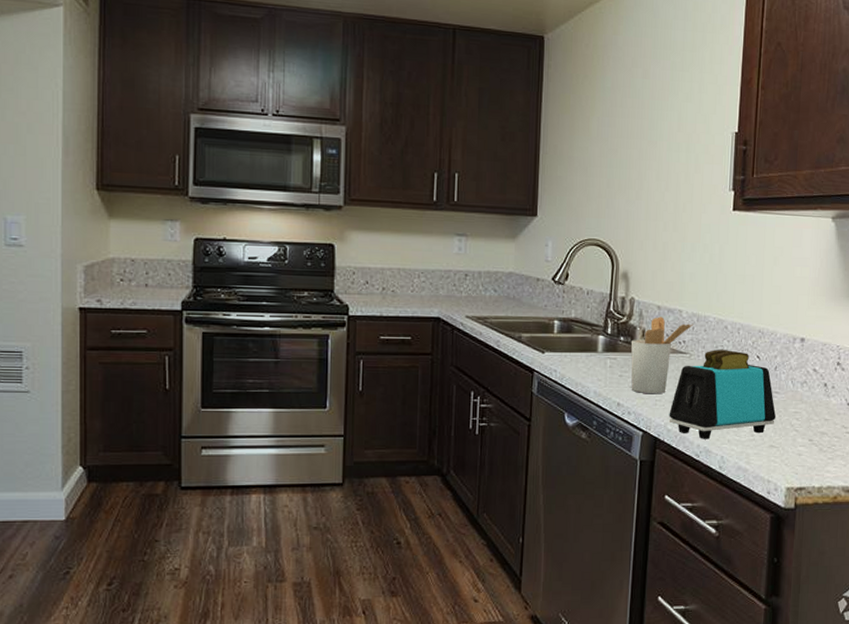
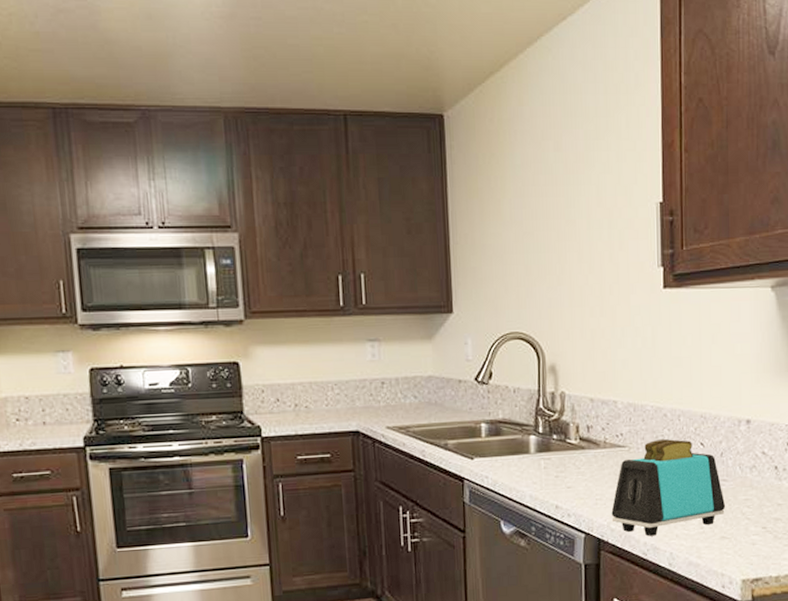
utensil holder: present [630,317,694,394] -> none [564,410,631,494]

